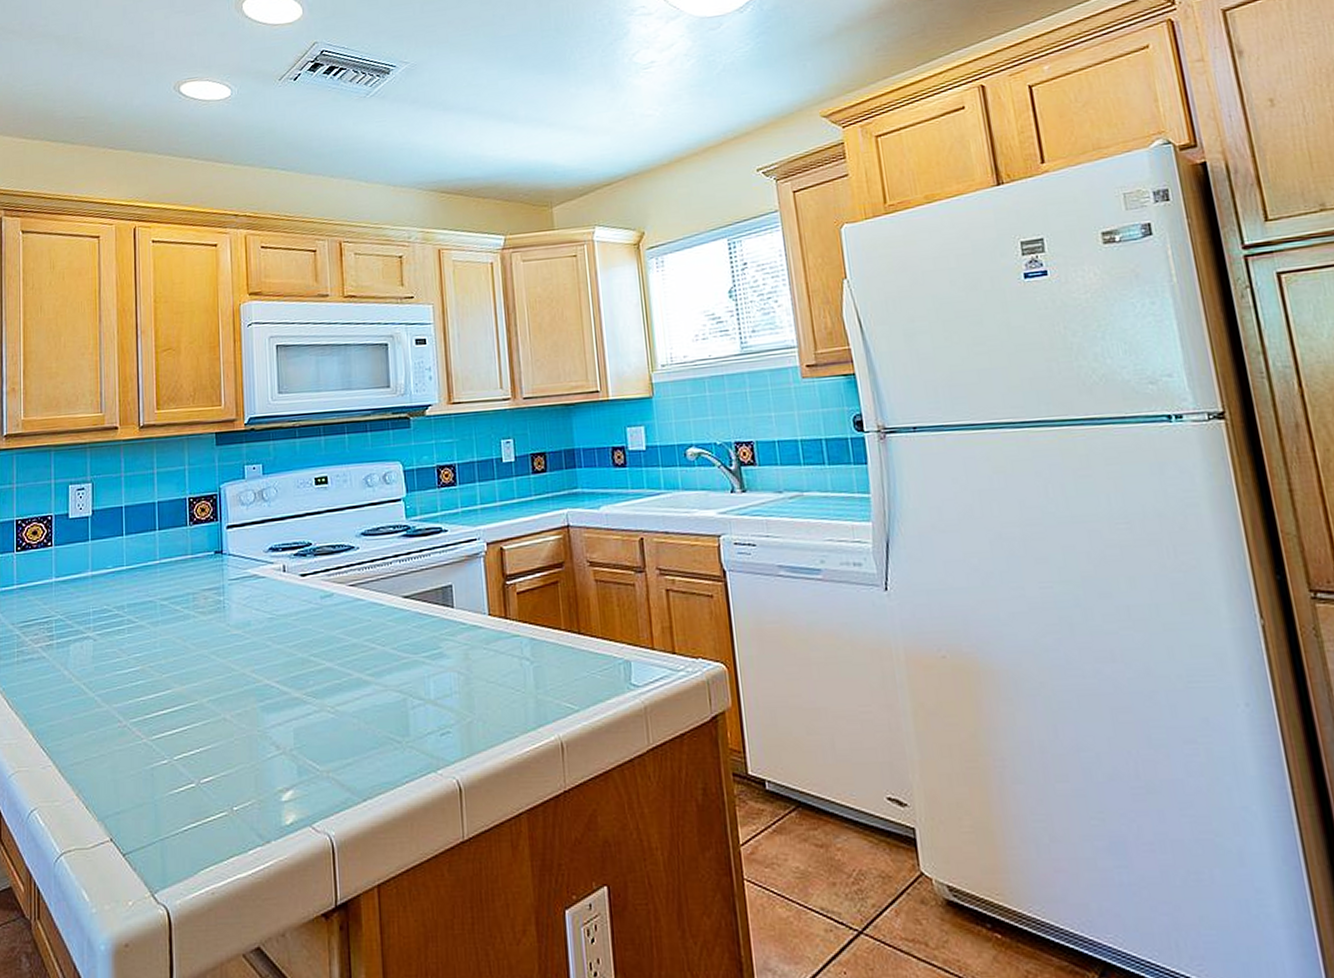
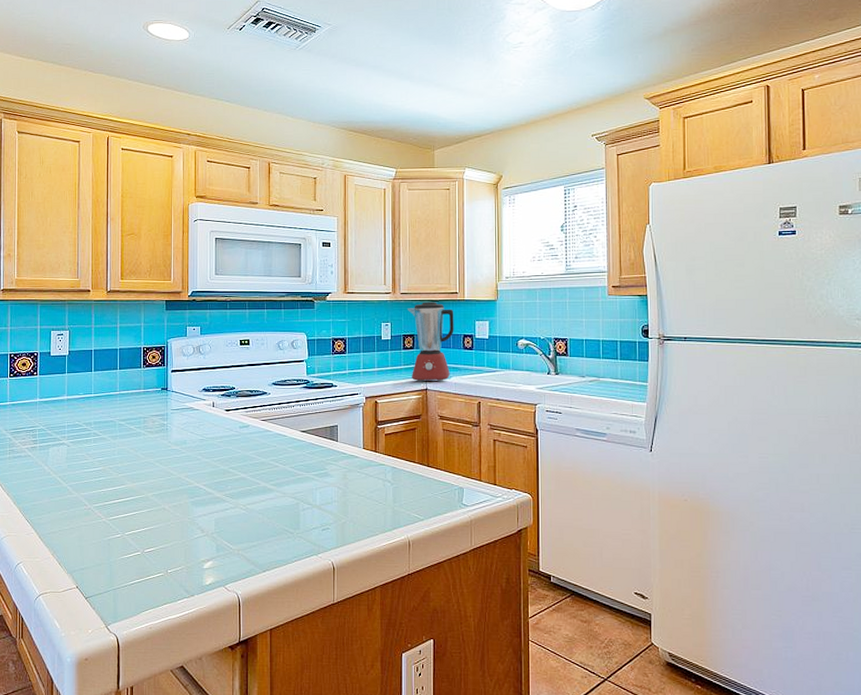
blender: none [533,406,599,517] -> present [407,302,454,382]

